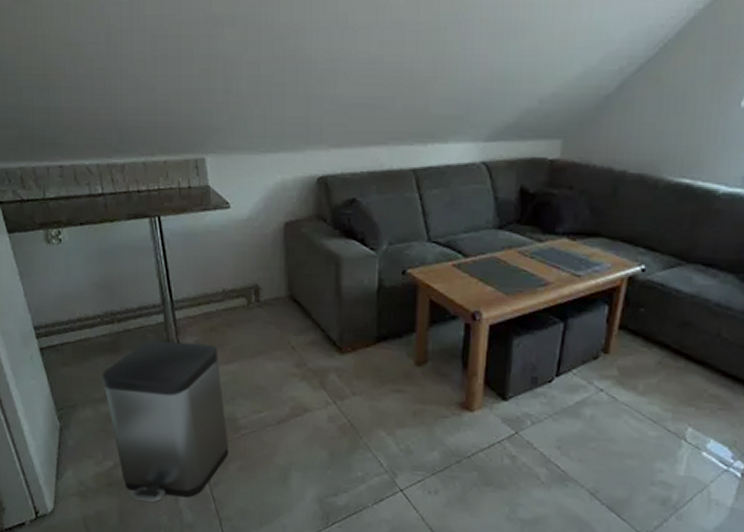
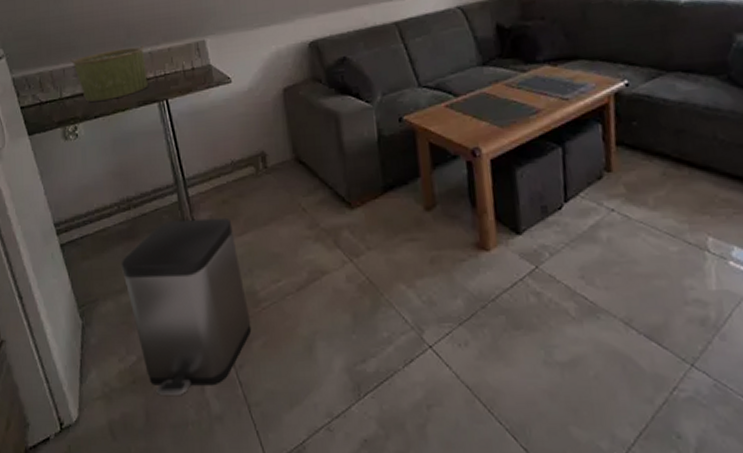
basket: none [55,153,139,209] -> present [70,44,148,102]

